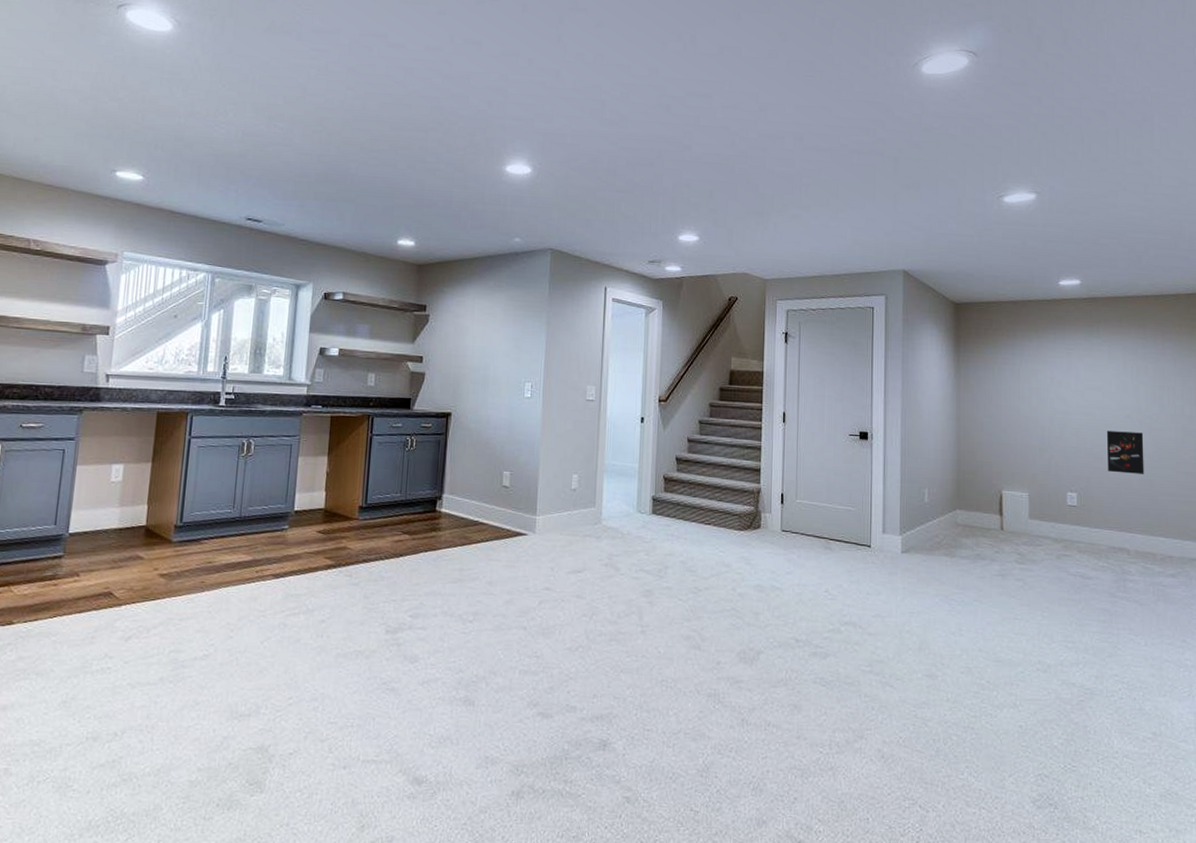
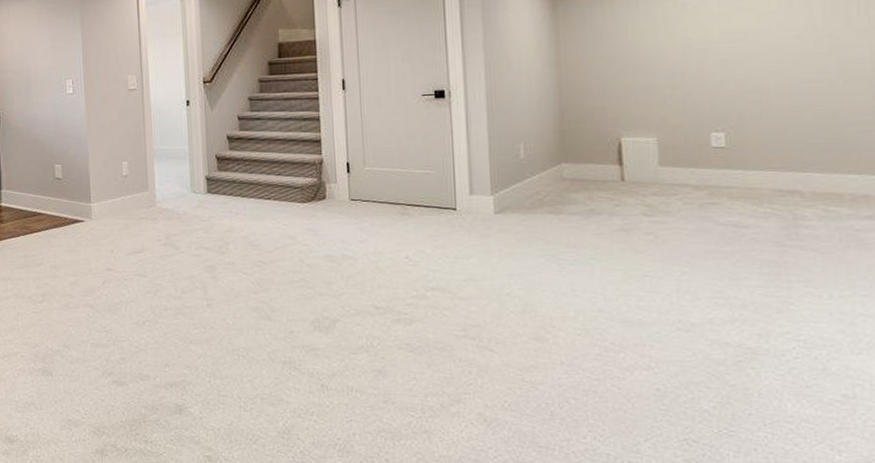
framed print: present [1106,431,1144,474] -> none [765,54,823,105]

